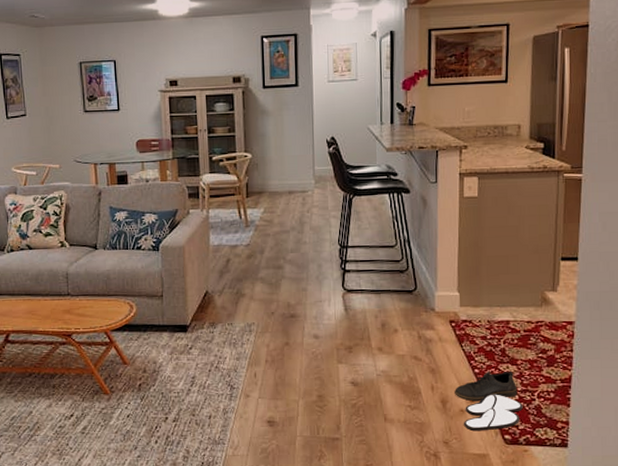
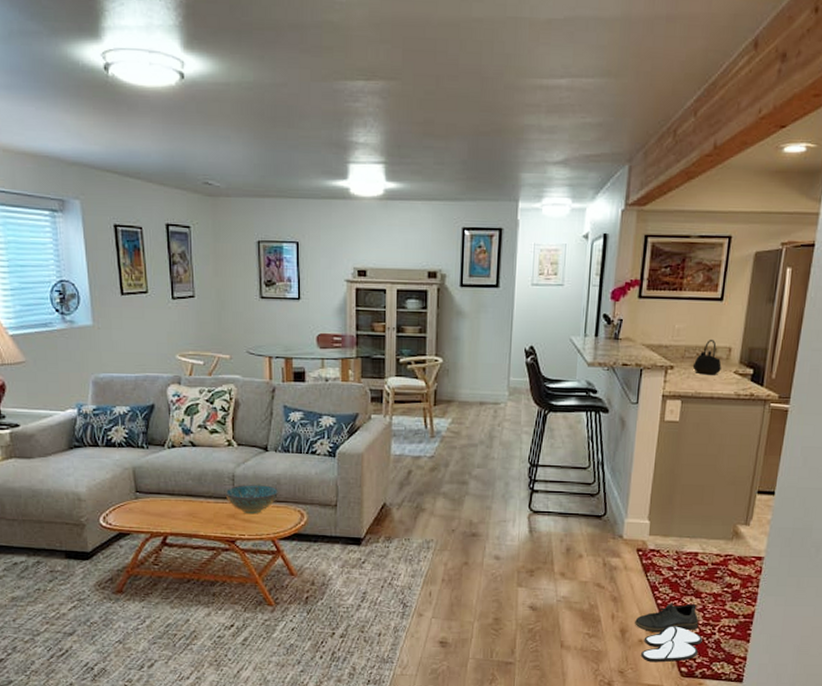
decorative bowl: none [60,281,110,309] -> present [225,485,279,515]
kettle: none [485,118,513,152] -> present [692,339,722,375]

